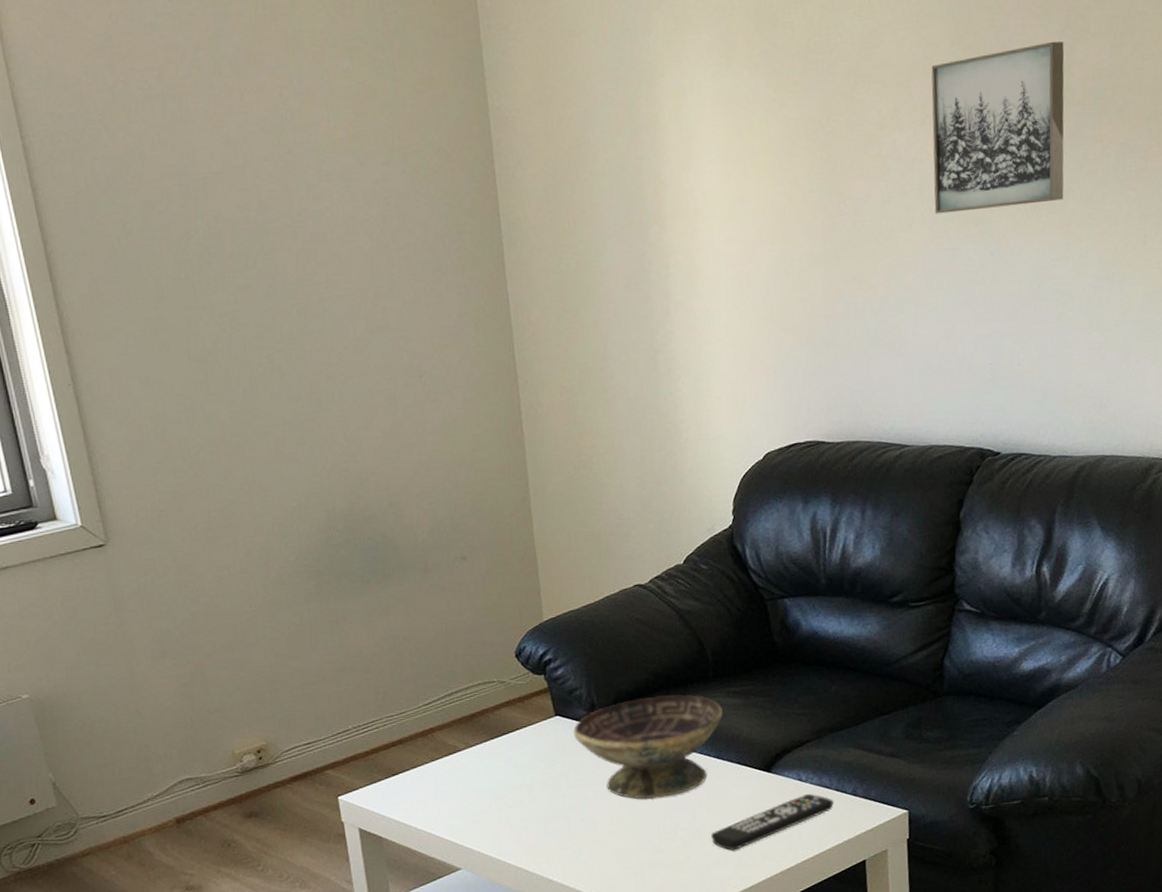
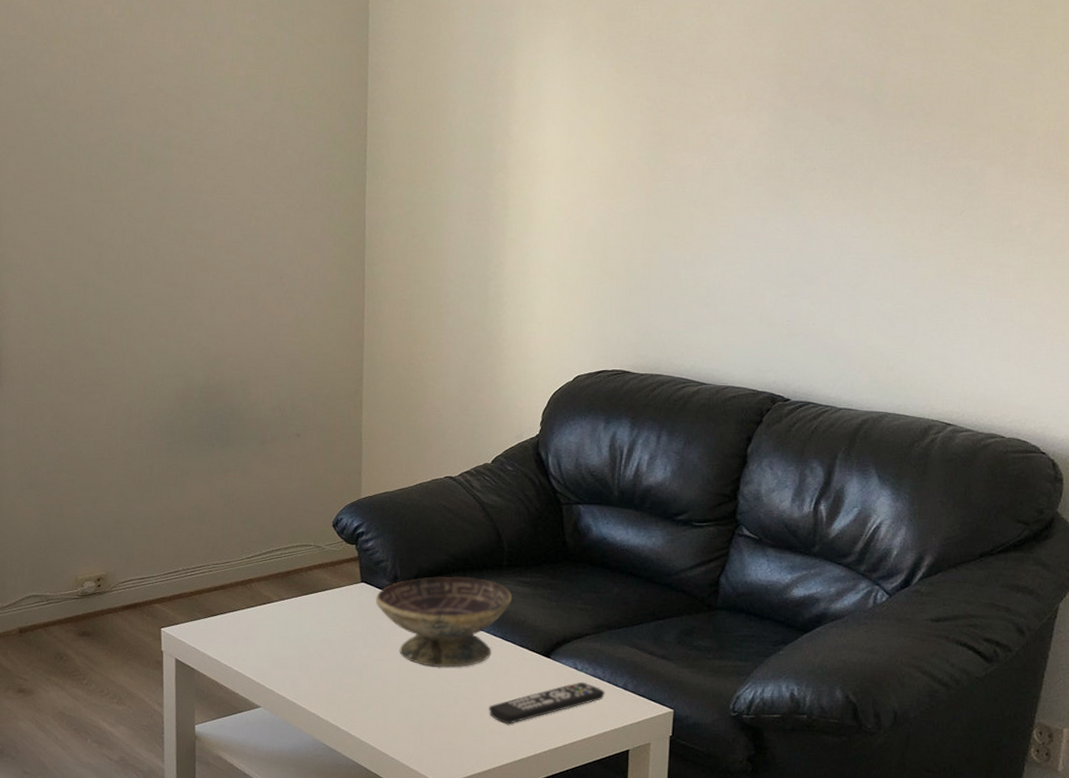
wall art: present [931,41,1065,214] -> none [750,52,880,188]

